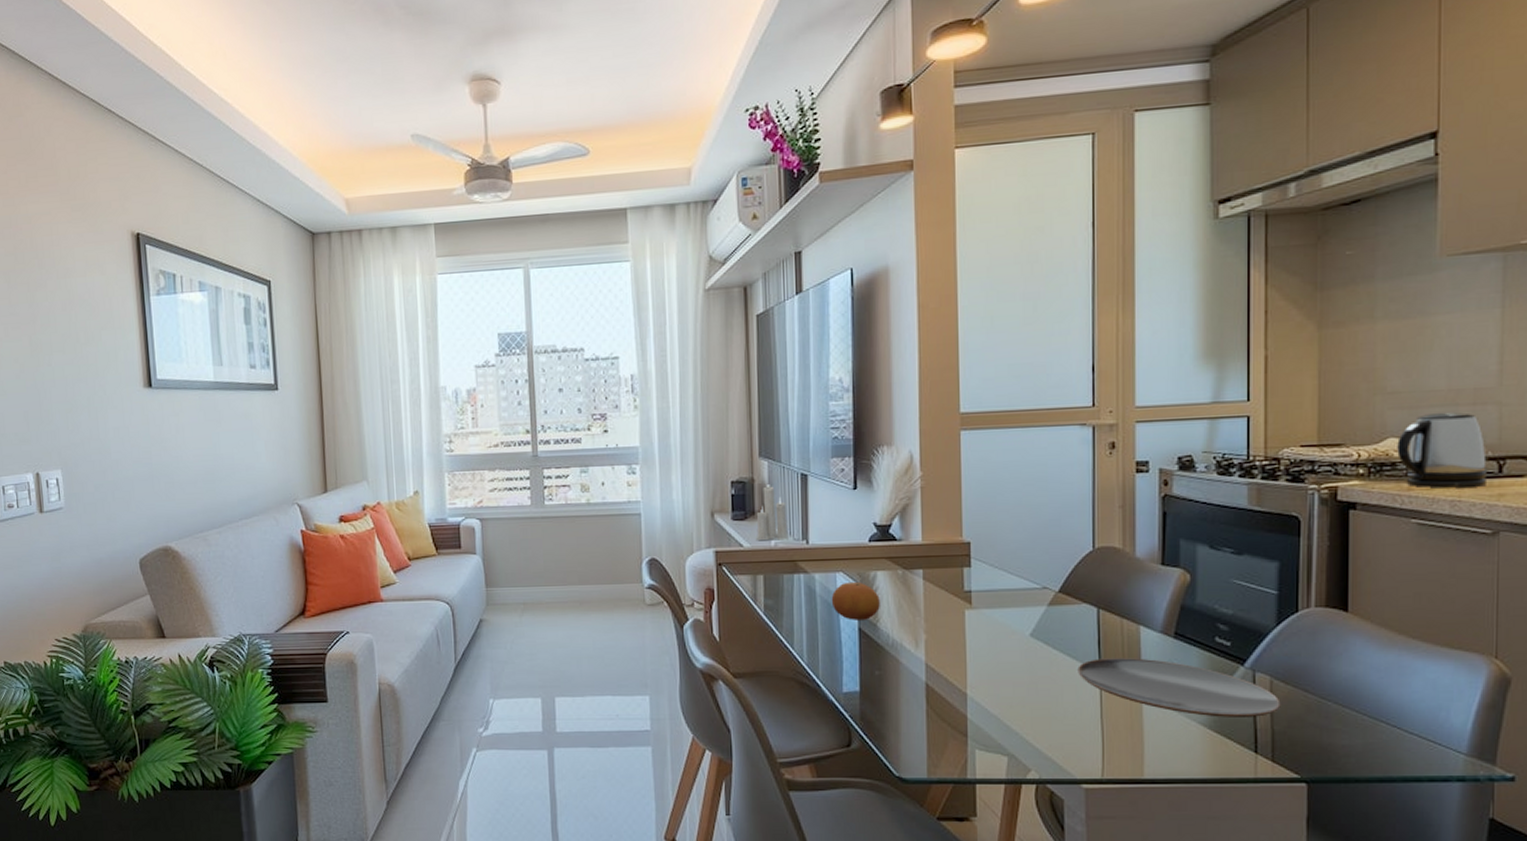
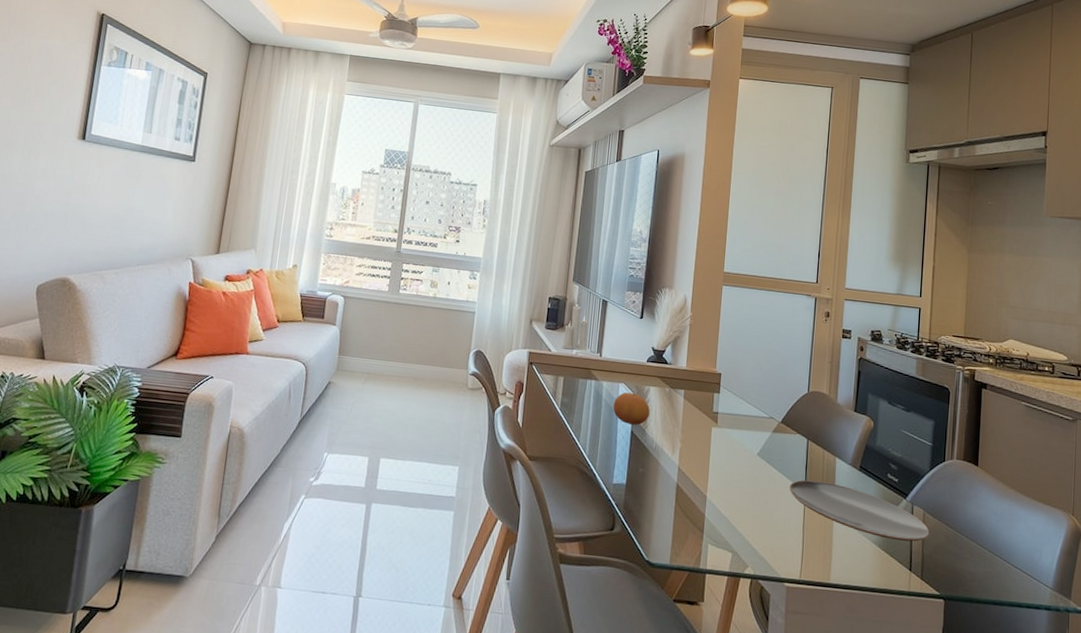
kettle: present [1397,411,1487,488] -> none [1014,326,1070,385]

